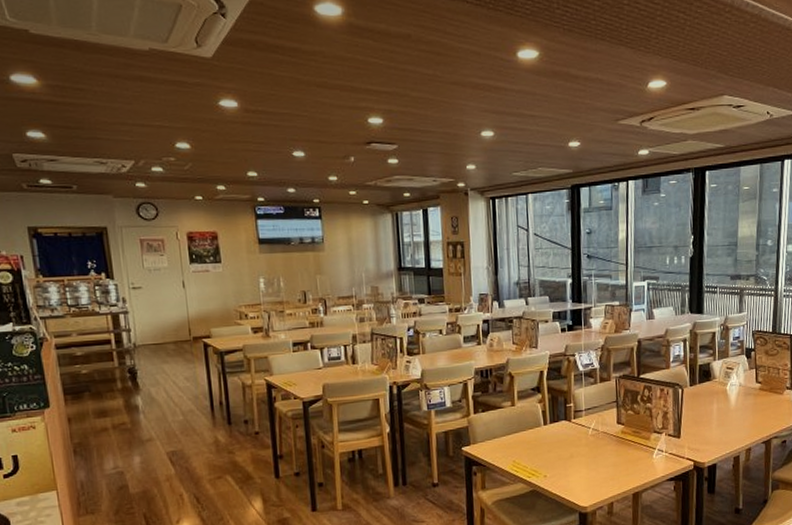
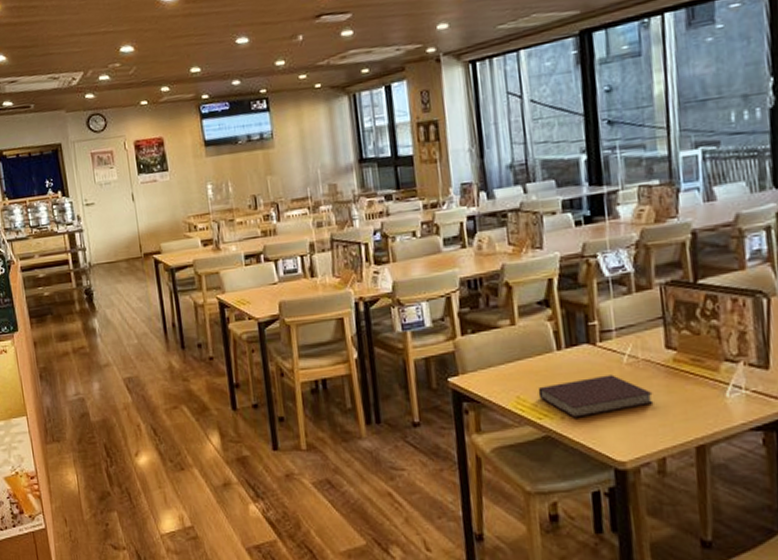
notebook: none [528,443,607,476] -> present [537,374,654,418]

